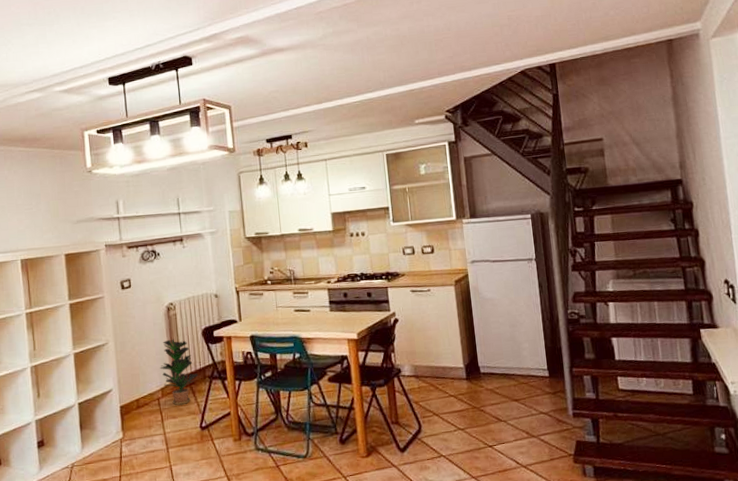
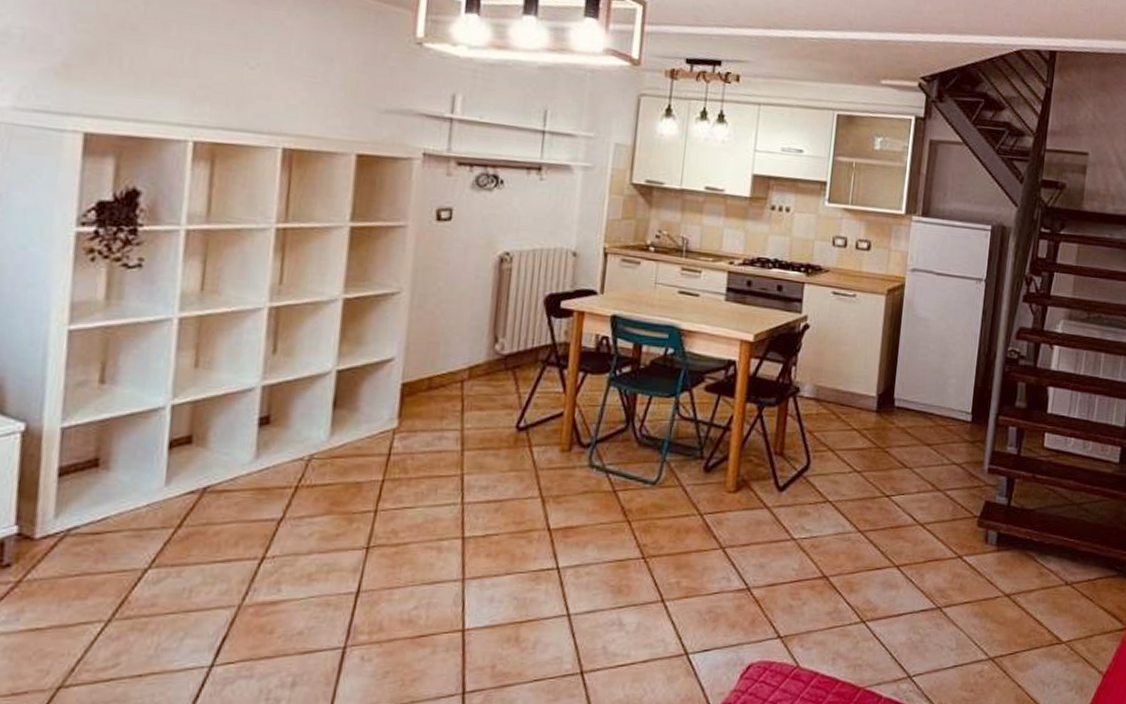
potted plant: present [160,339,199,405] -> none [473,302,528,393]

